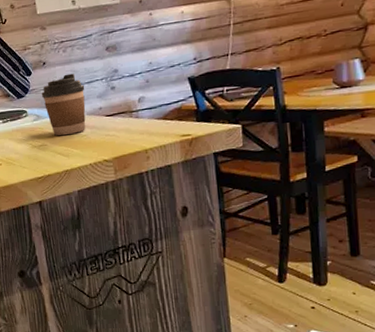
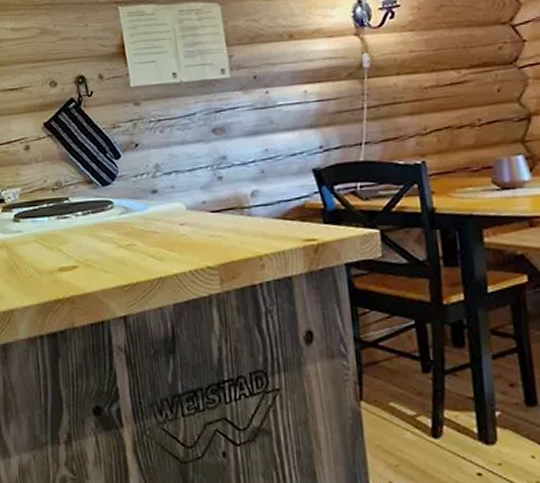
coffee cup: present [41,73,86,136] -> none [131,158,186,234]

